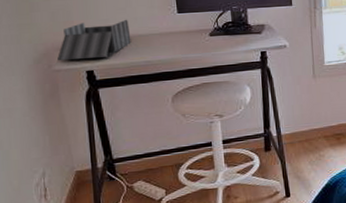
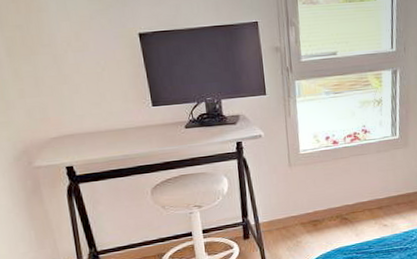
desk organizer: present [57,19,131,61] -> none [37,114,108,158]

